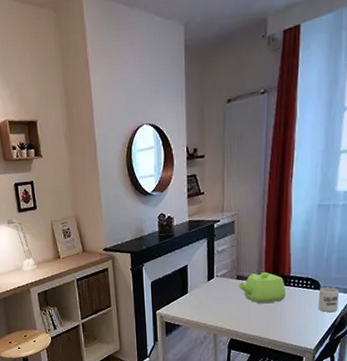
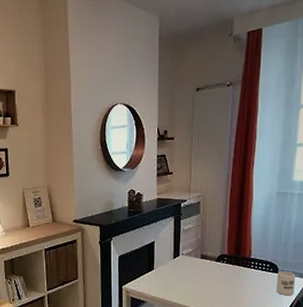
teapot: present [238,272,285,303] -> none [202,253,246,283]

